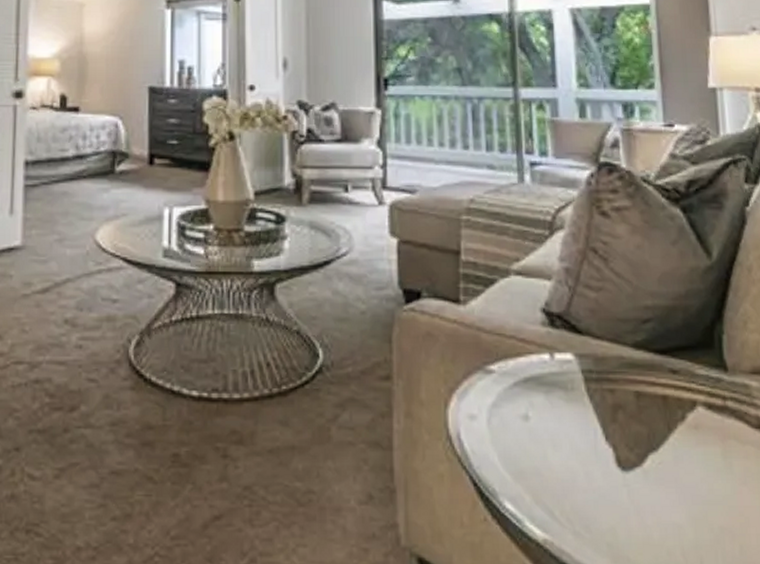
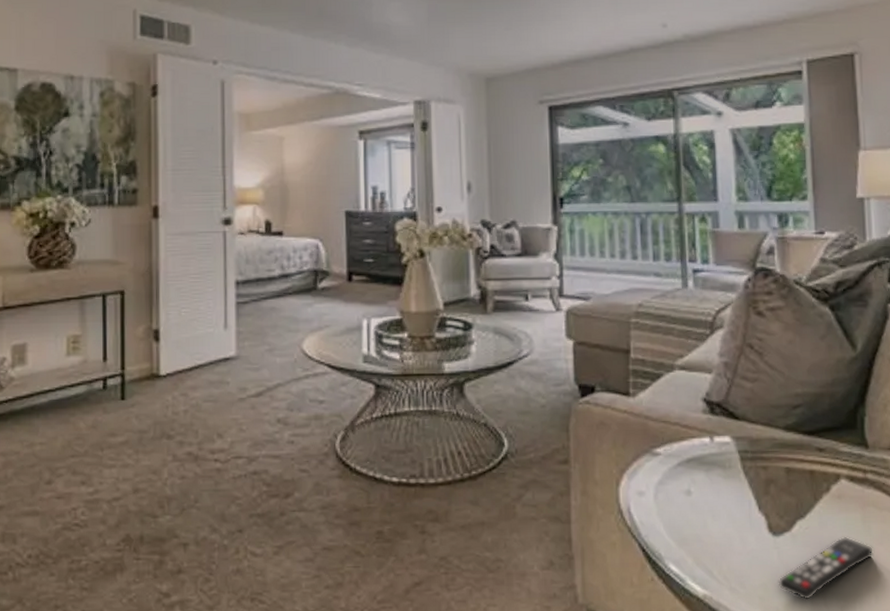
remote control: none [628,474,736,550] -> present [778,536,874,601]

